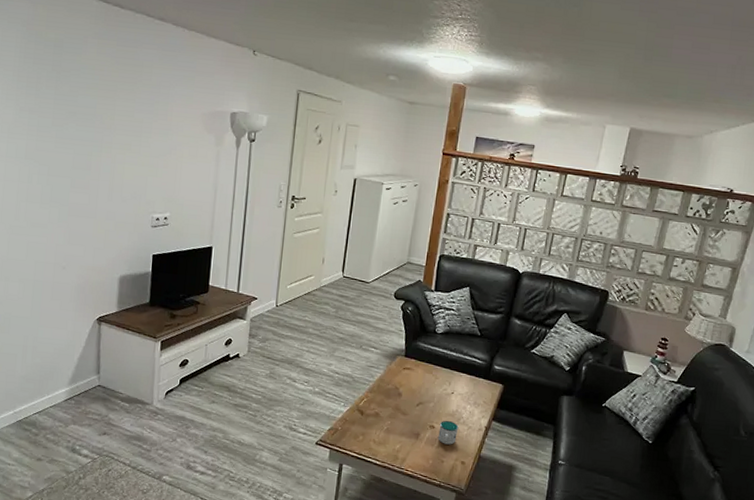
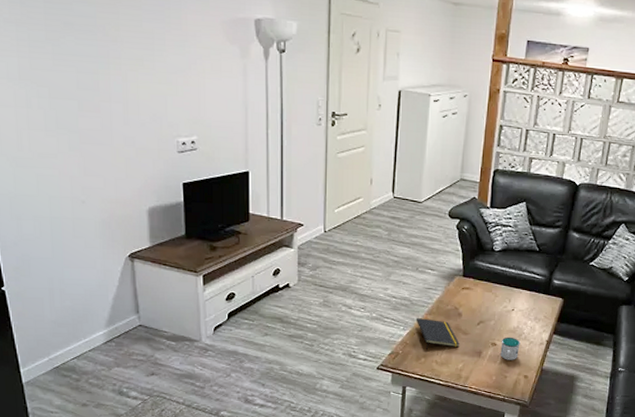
notepad: none [356,395,398,428] -> present [415,318,460,349]

